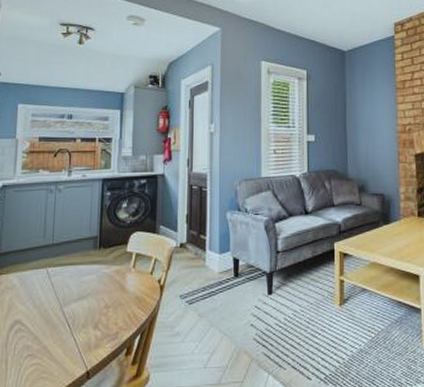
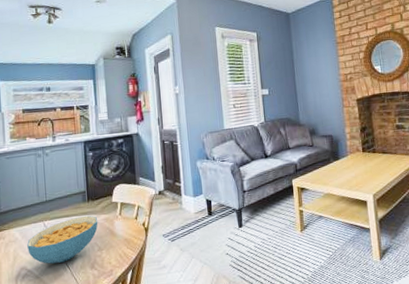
cereal bowl: none [25,265,108,319] -> present [27,215,98,264]

